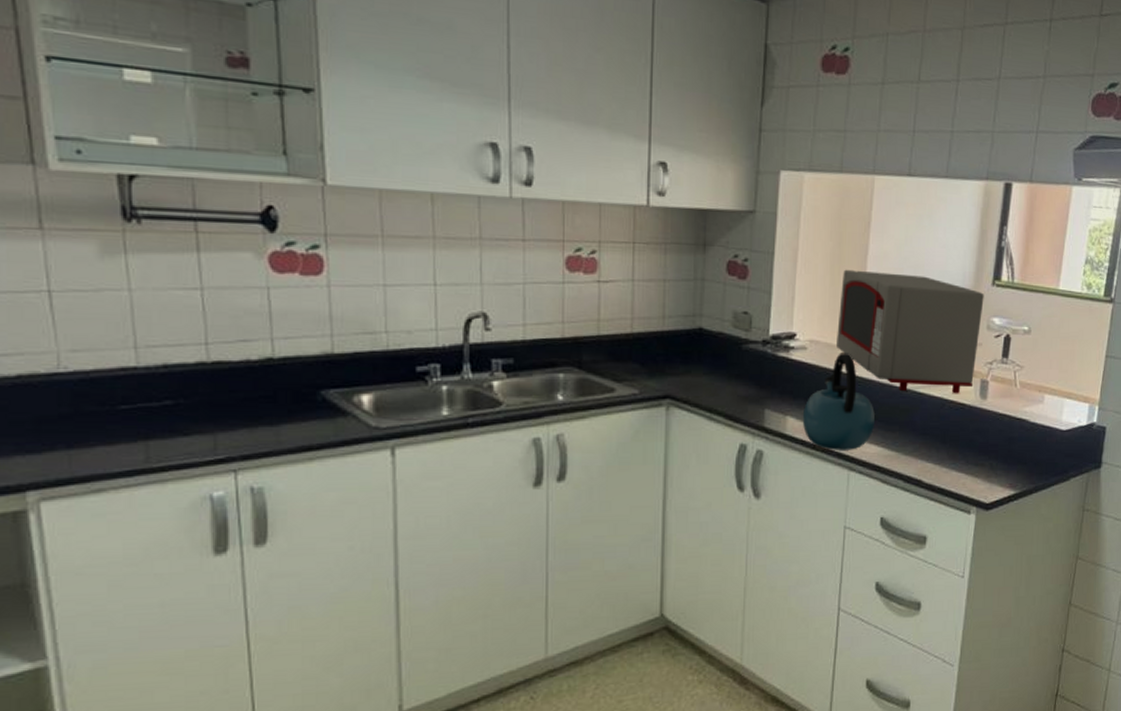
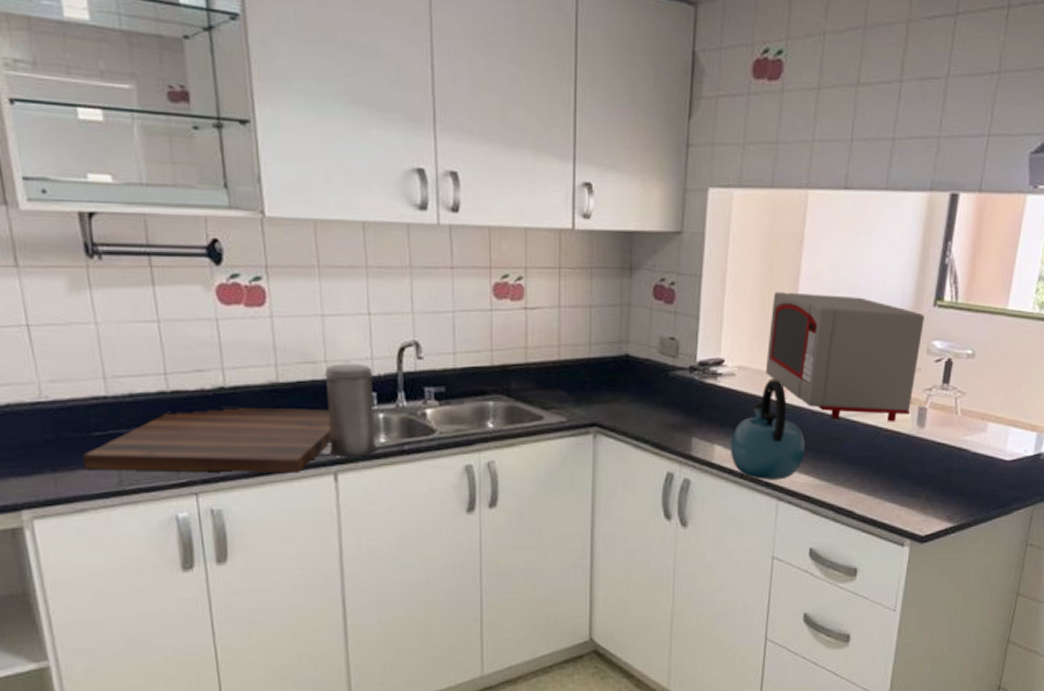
cutting board: none [104,378,390,448] -> present [82,406,332,474]
canister: none [385,334,439,431] -> present [325,364,377,458]

